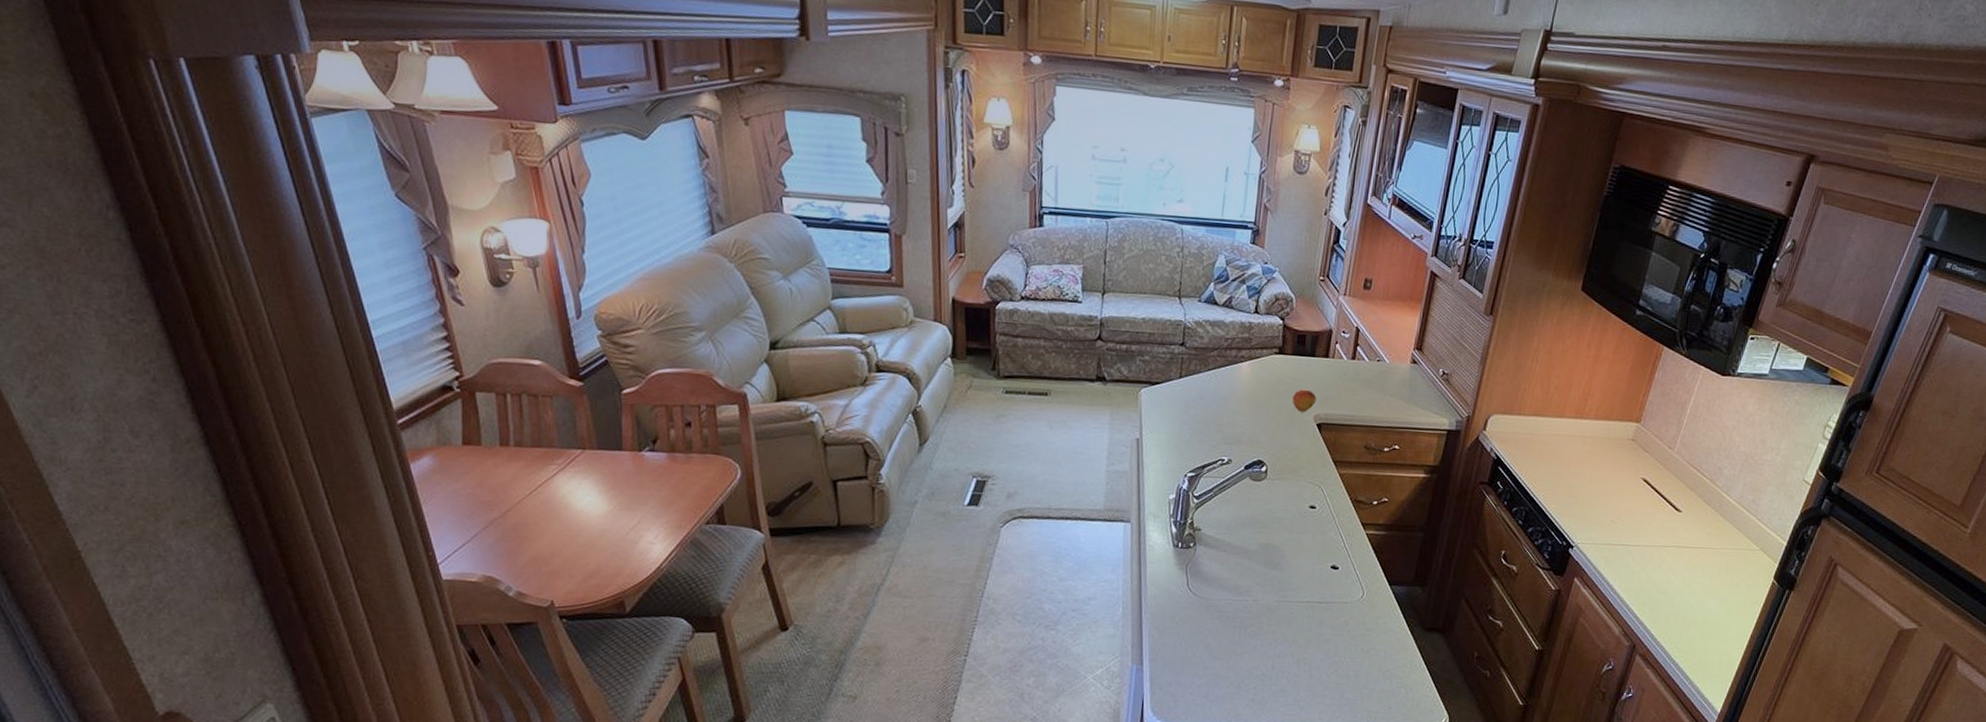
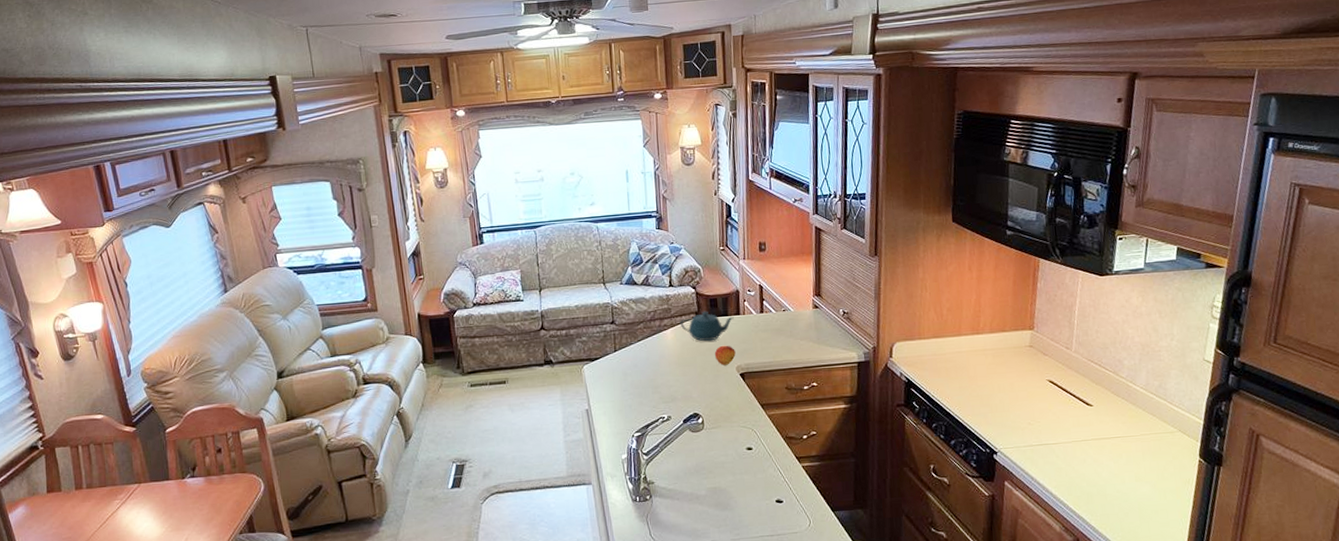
teapot: none [1259,347,1321,383] -> present [679,311,734,342]

